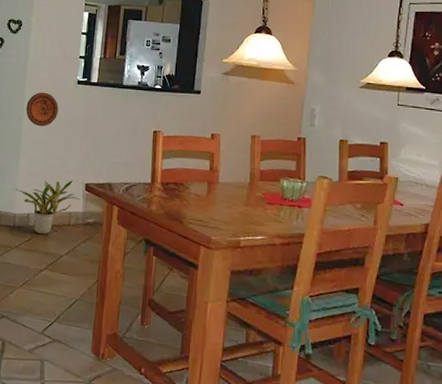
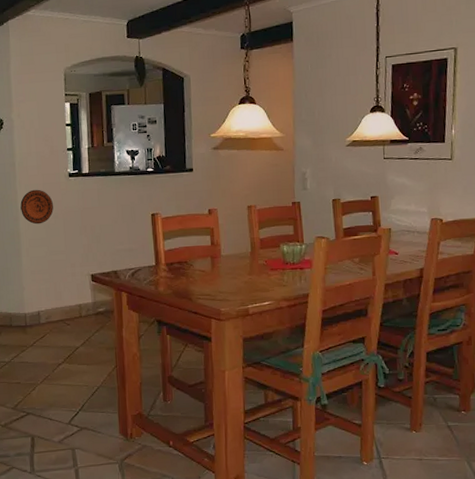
potted plant: present [15,180,80,234] -> none [22,273,88,330]

